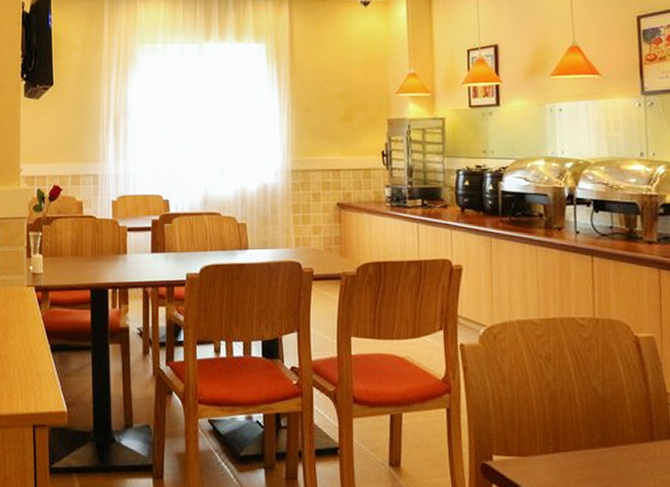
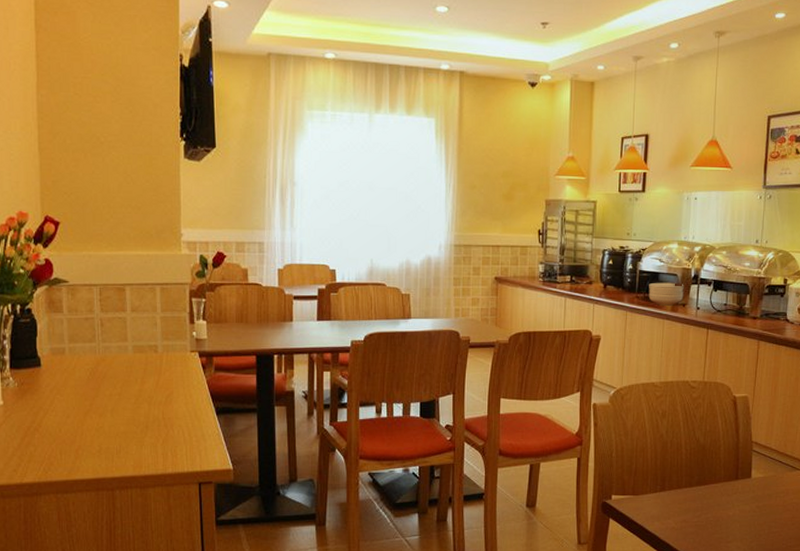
bowl: none [514,204,558,230] -> present [648,282,684,306]

